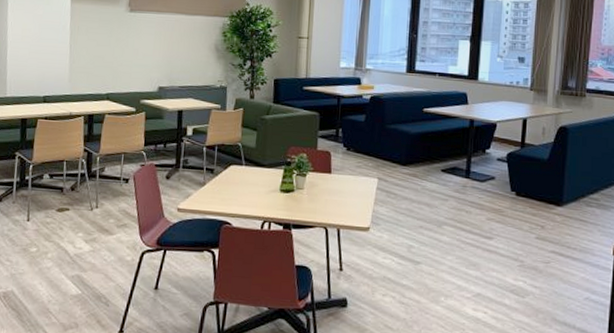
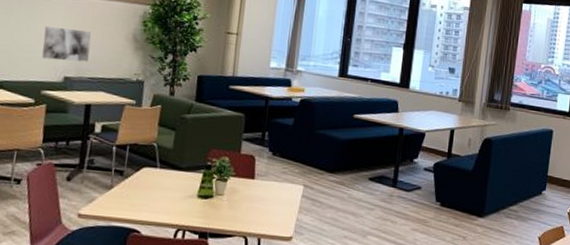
wall art: none [139,43,180,73] -> present [42,26,92,62]

